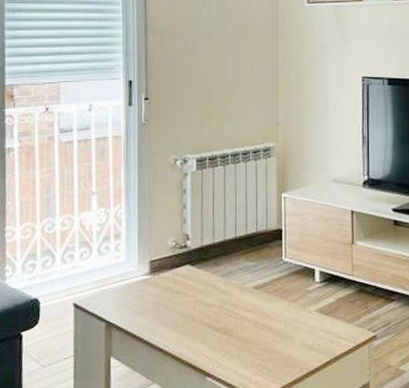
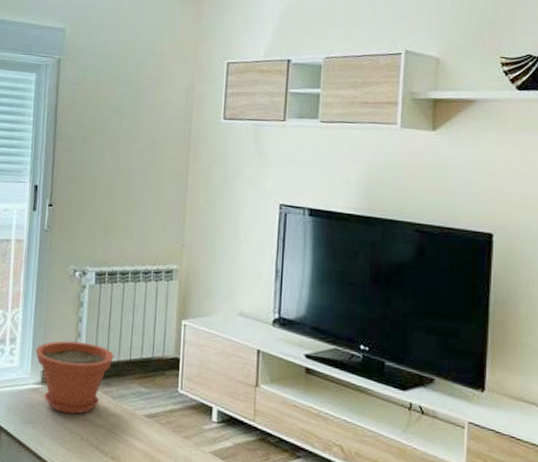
plant pot: none [142,228,220,299] -> present [35,340,114,415]

